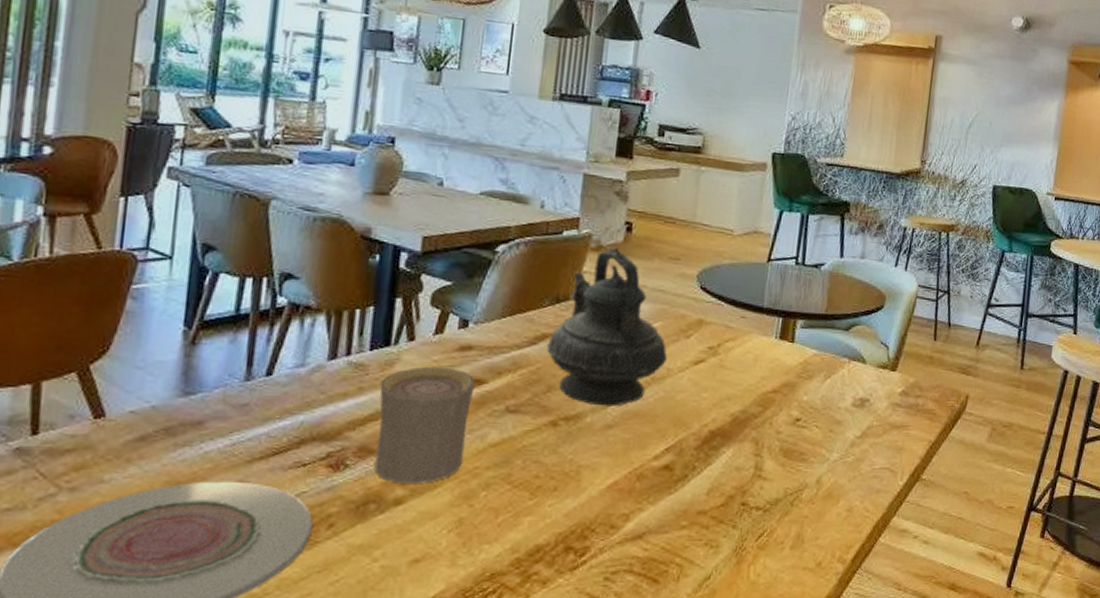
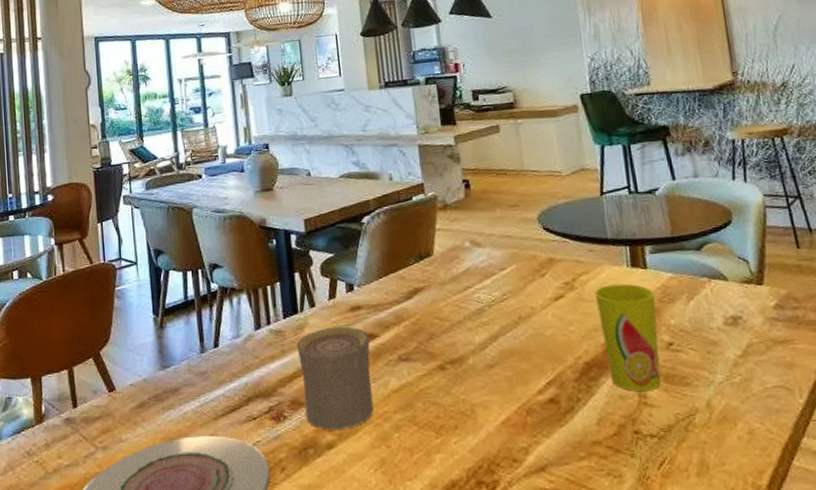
teapot: present [547,247,667,406] -> none [421,203,528,348]
cup: none [732,354,795,465] -> present [594,283,661,392]

